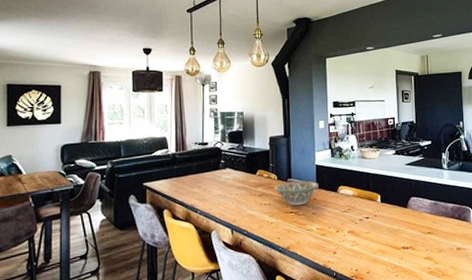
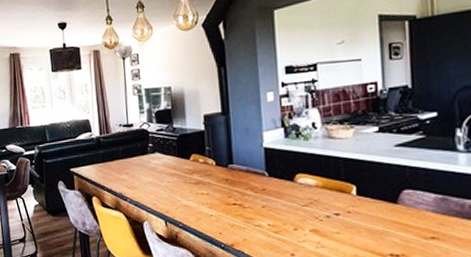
decorative bowl: present [275,180,320,206] -> none [213,166,270,197]

